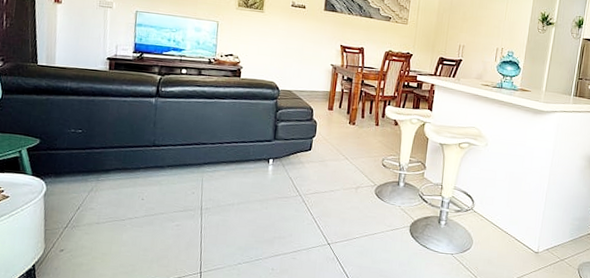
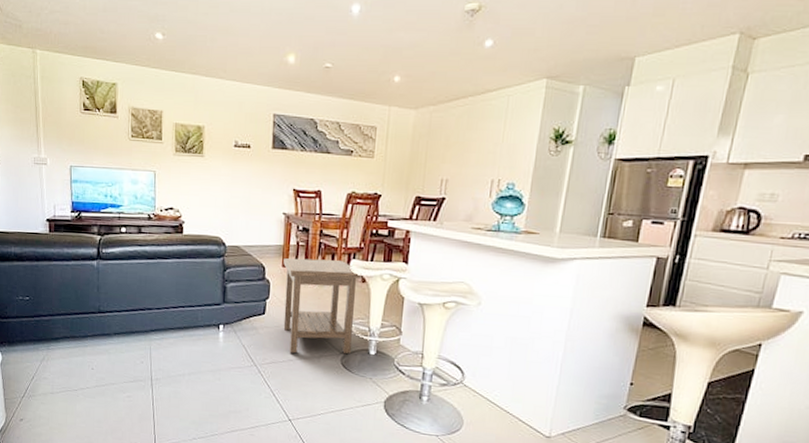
side table: none [326,102,395,185] -> present [283,258,362,354]

